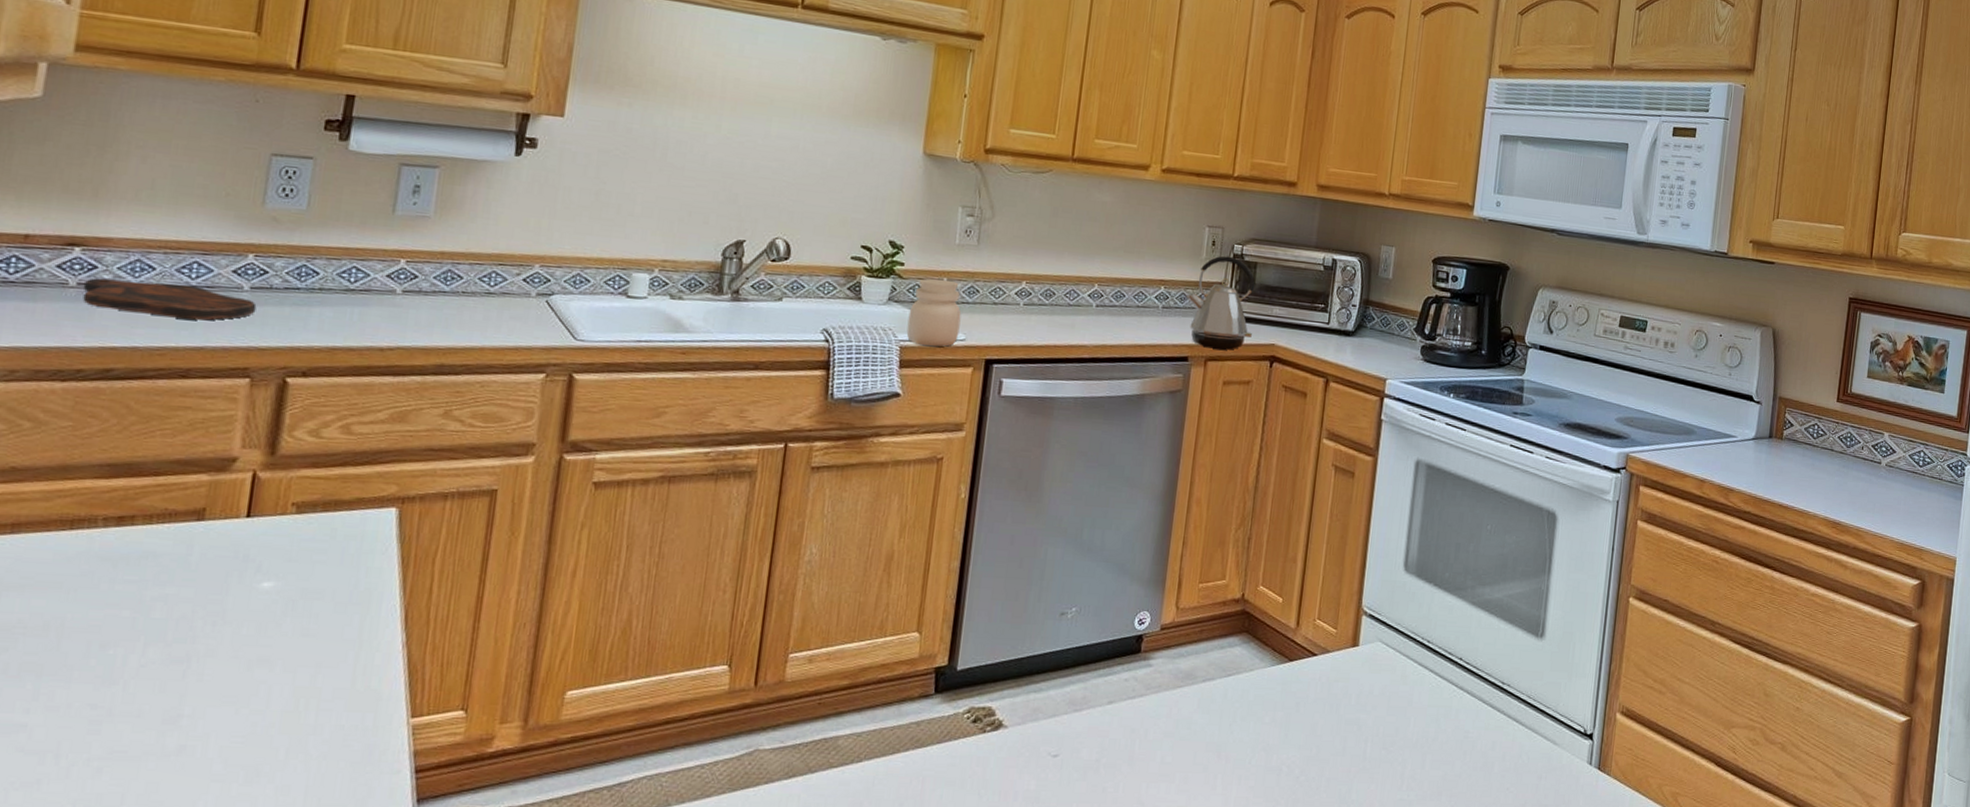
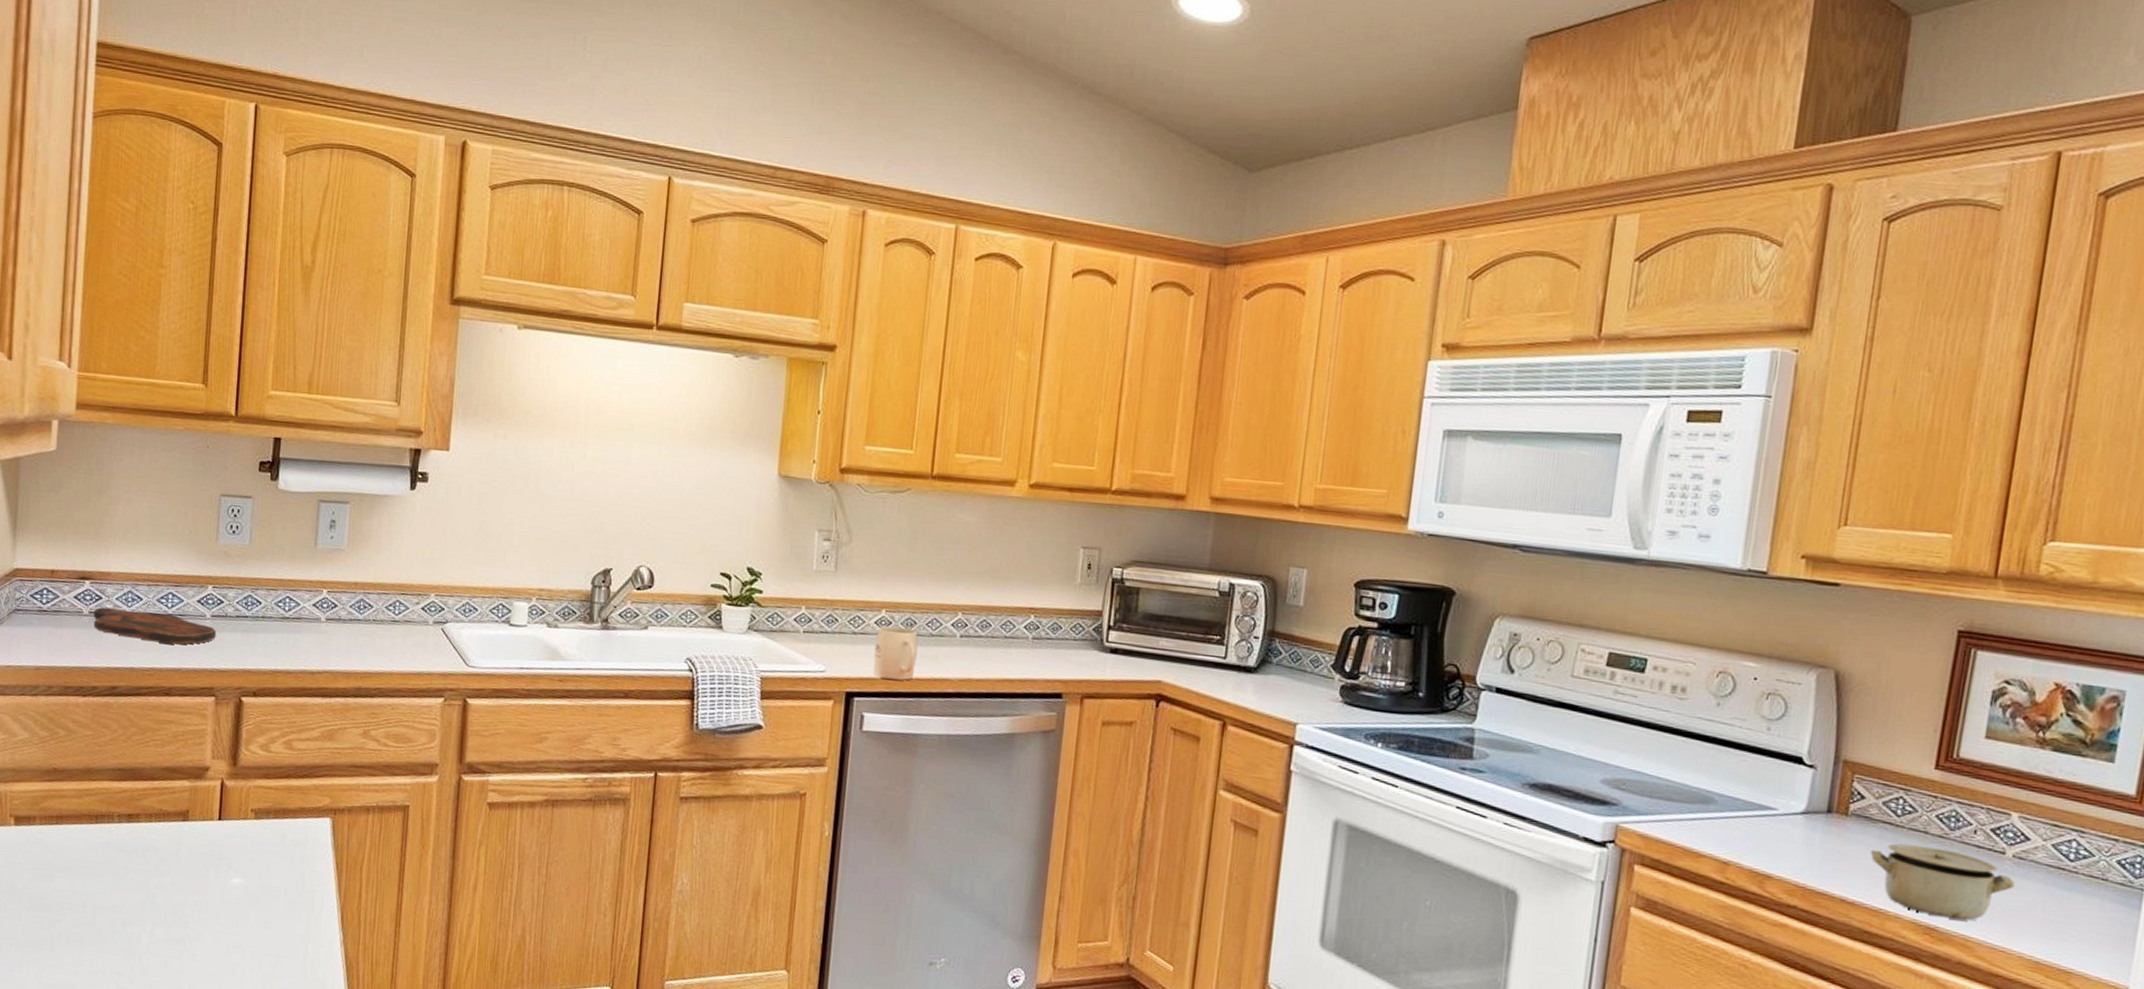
jar: present [906,278,961,347] -> none [766,606,821,678]
mug: none [1012,296,1057,348] -> present [873,625,918,681]
kettle: present [1186,255,1255,350] -> none [1059,580,1138,687]
saucepan: none [1797,459,1887,516] -> present [1871,843,2015,921]

